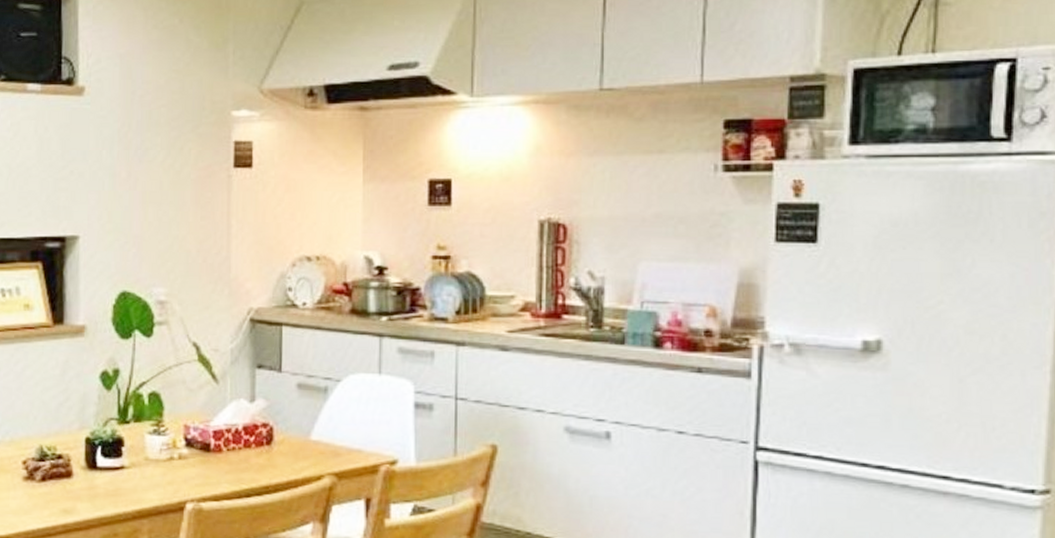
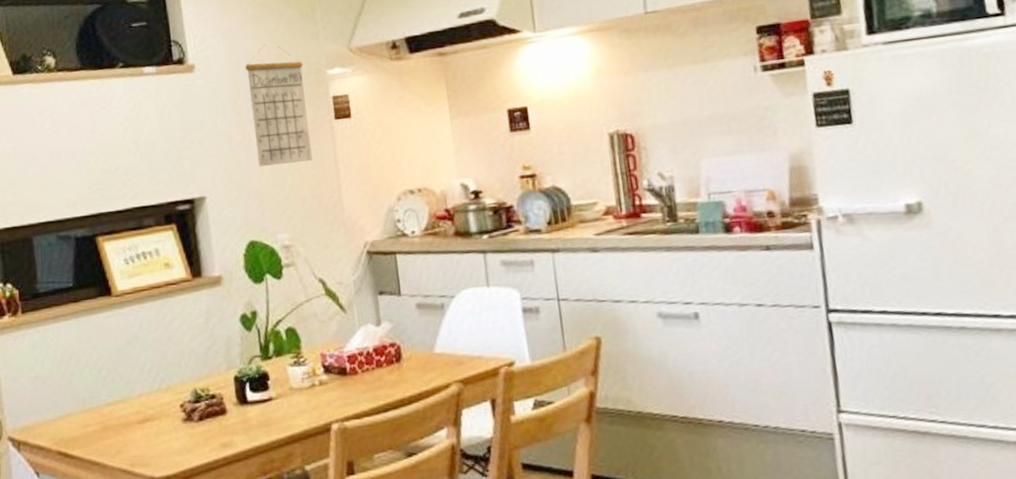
calendar: none [141,73,206,211] -> present [245,44,313,167]

